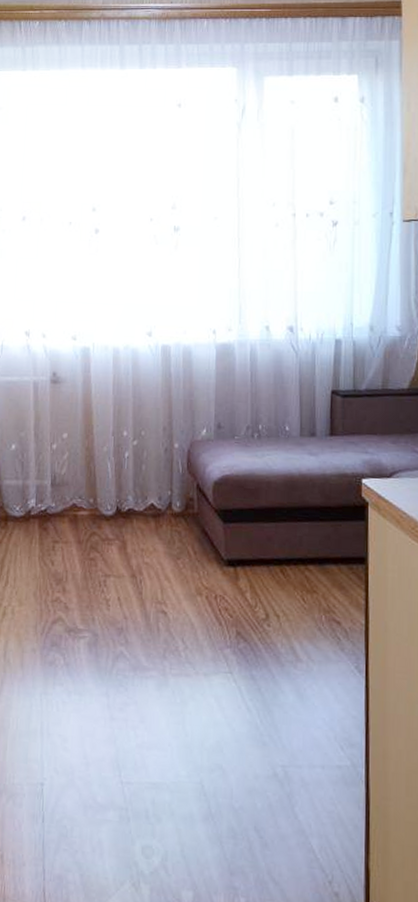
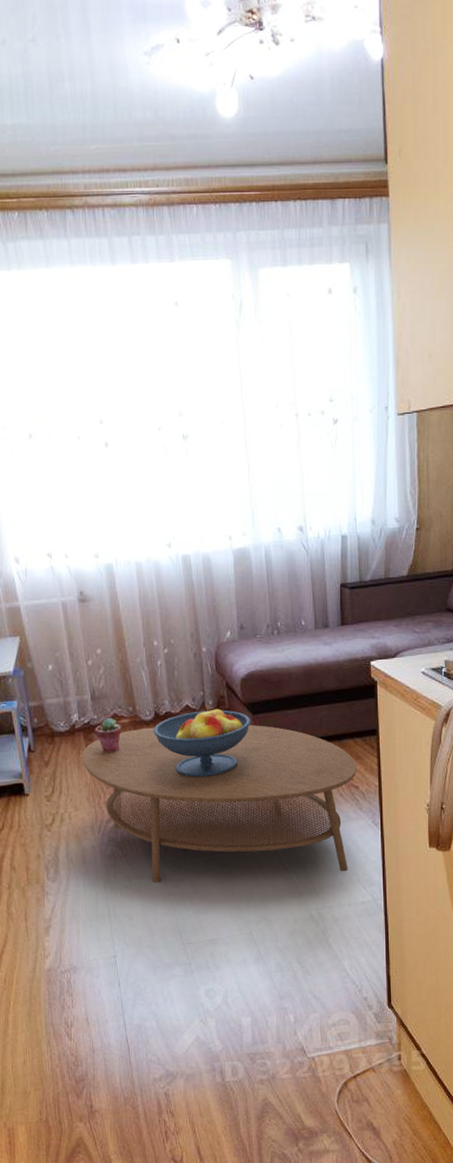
coffee table: none [34,523,340,725] -> present [82,725,357,883]
potted succulent: none [51,508,80,546] -> present [95,718,122,753]
fruit bowl: none [113,508,221,588] -> present [153,707,251,778]

